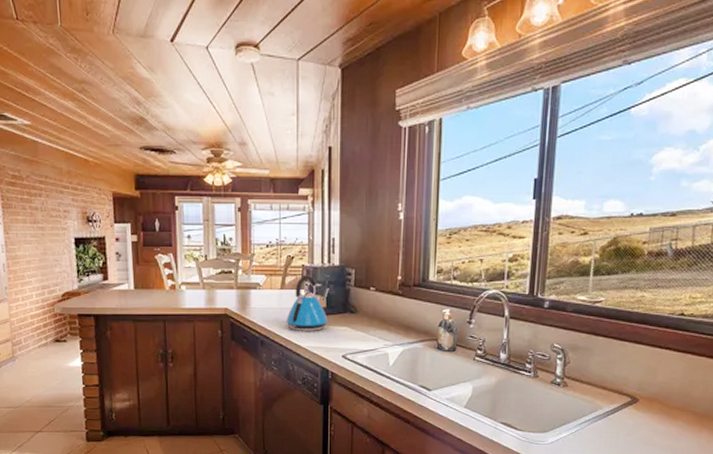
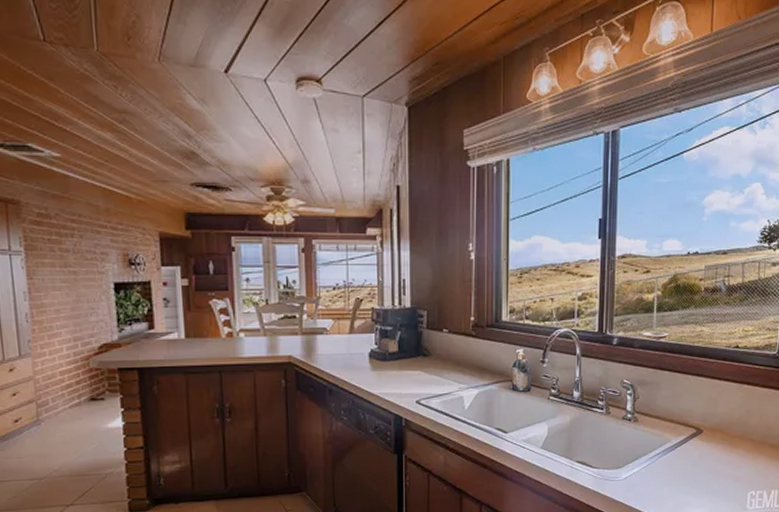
kettle: present [286,275,328,331] -> none [356,318,400,377]

